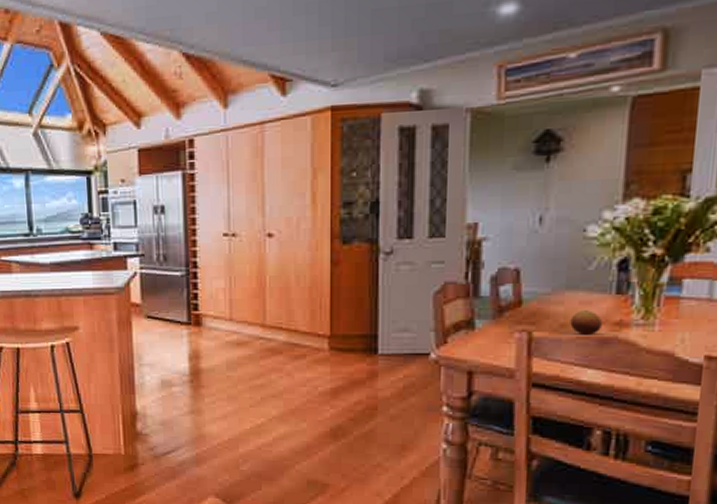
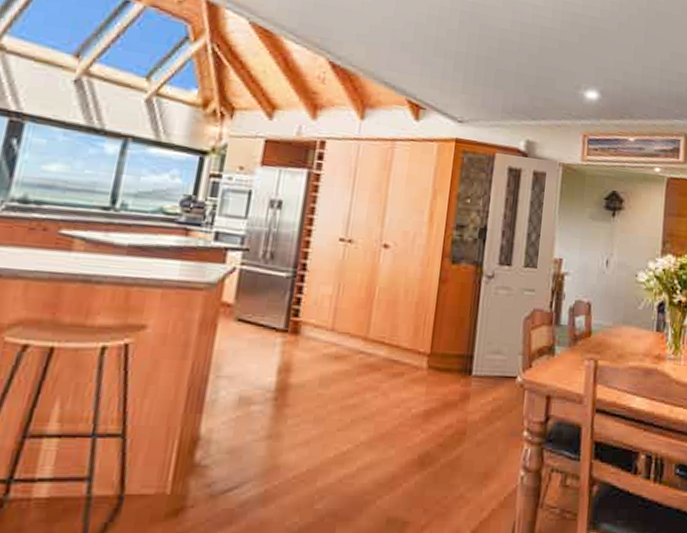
fruit: present [570,310,602,335] -> none [625,343,647,366]

